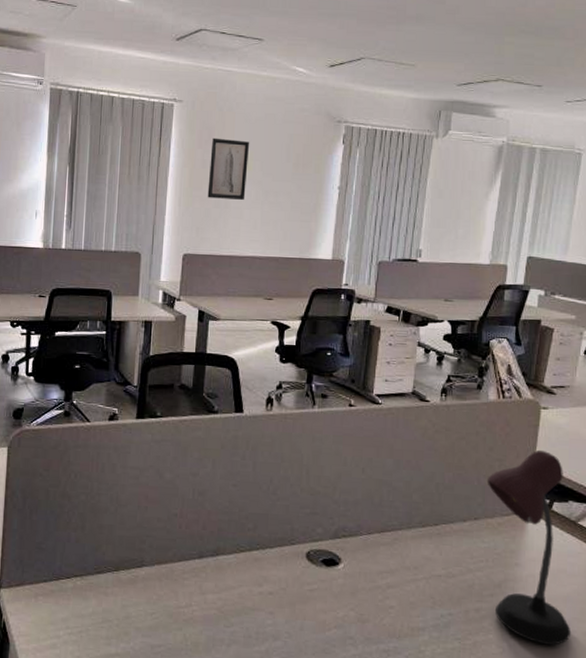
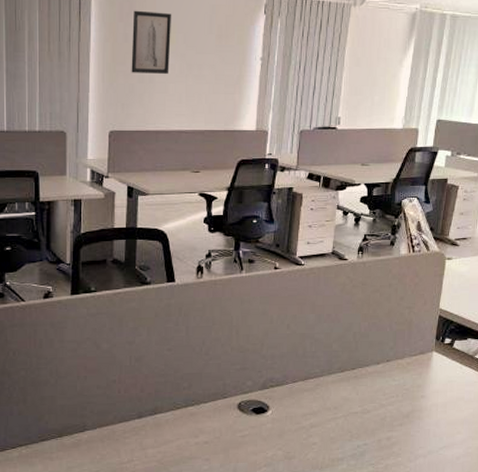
desk lamp: present [486,449,571,646] -> none [398,296,467,461]

